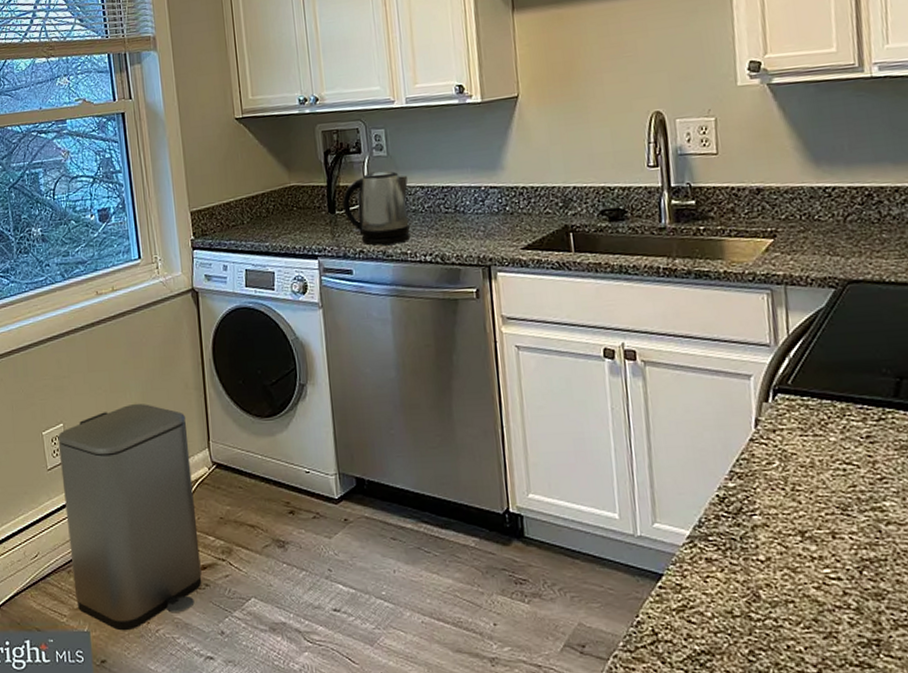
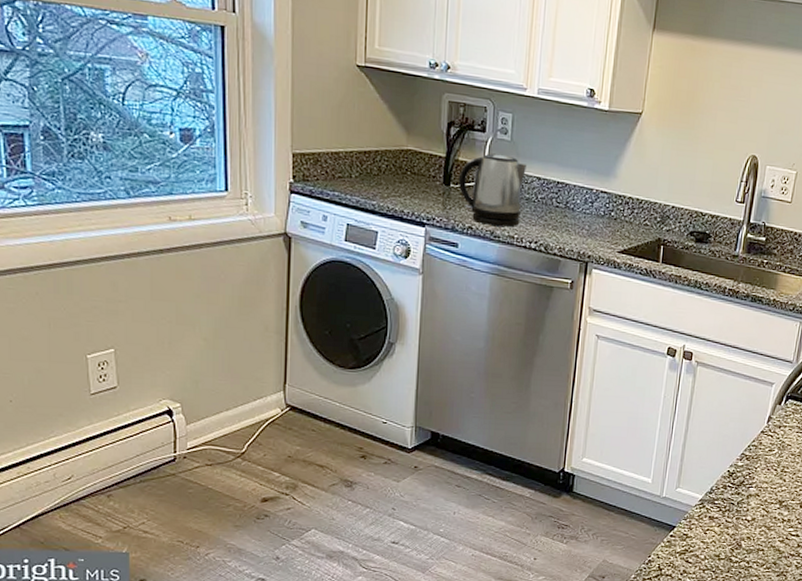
pedal bin: present [57,404,202,630] -> none [106,339,263,552]

